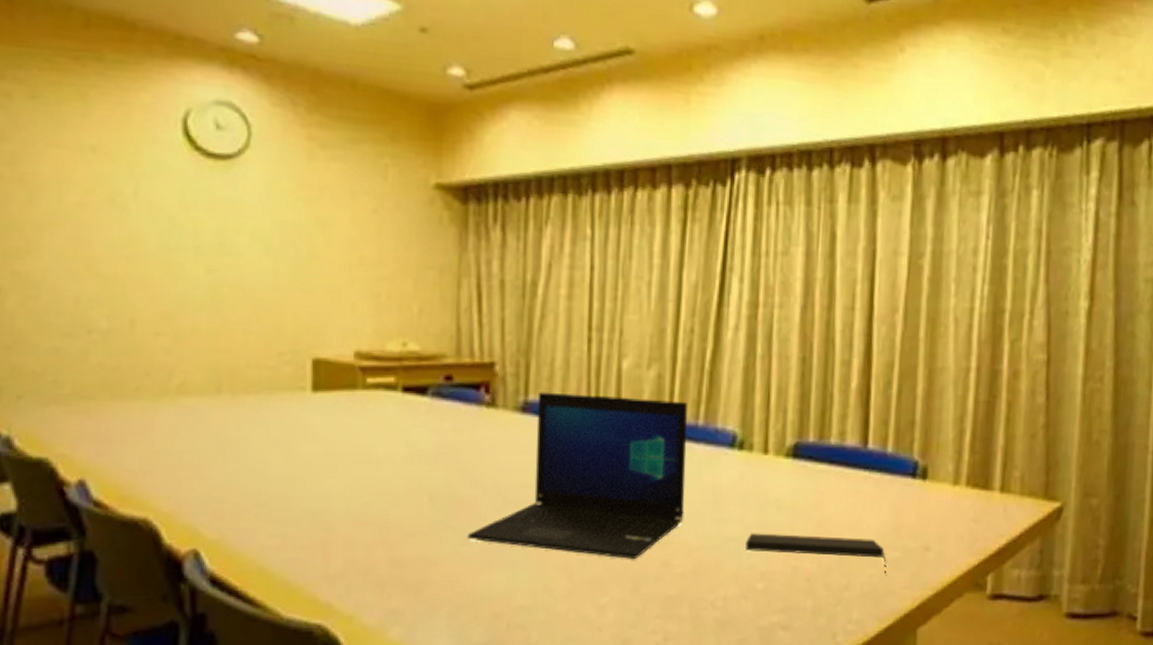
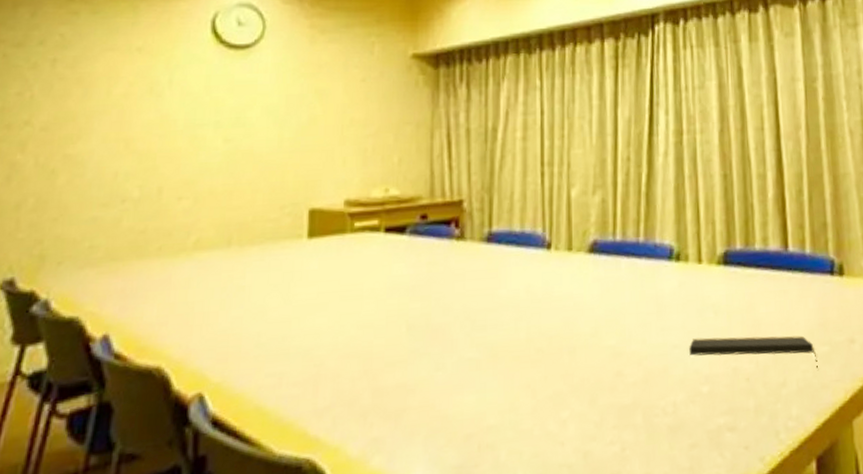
laptop: present [466,392,687,559] -> none [440,221,632,372]

